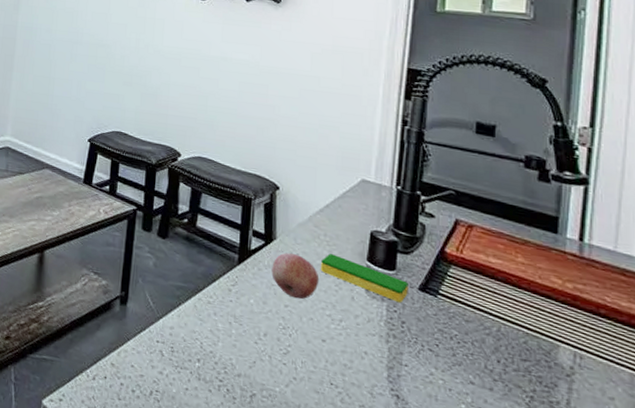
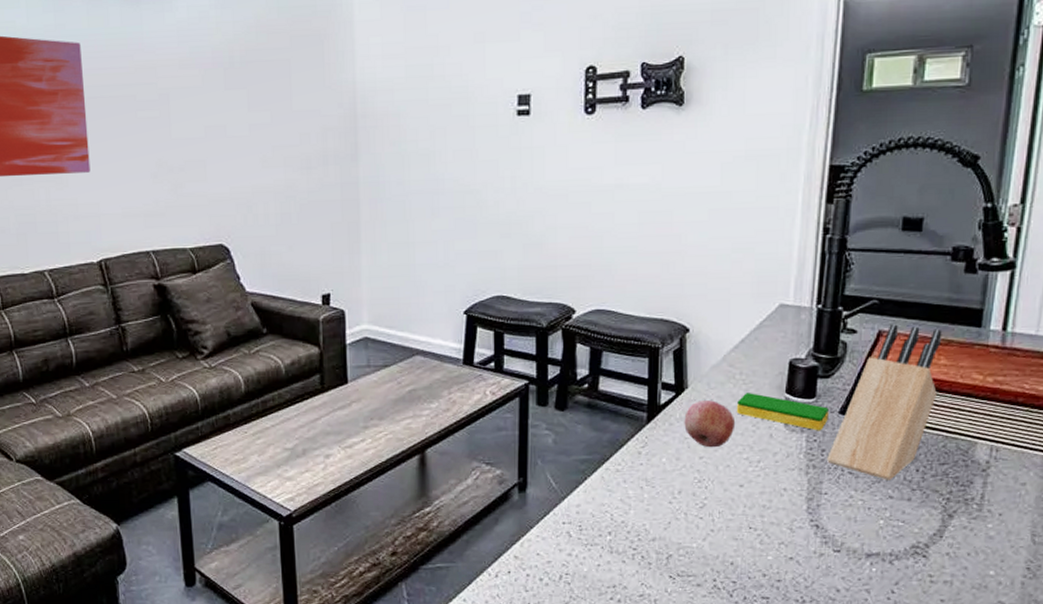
knife block: none [407,215,519,366] -> present [827,324,942,480]

